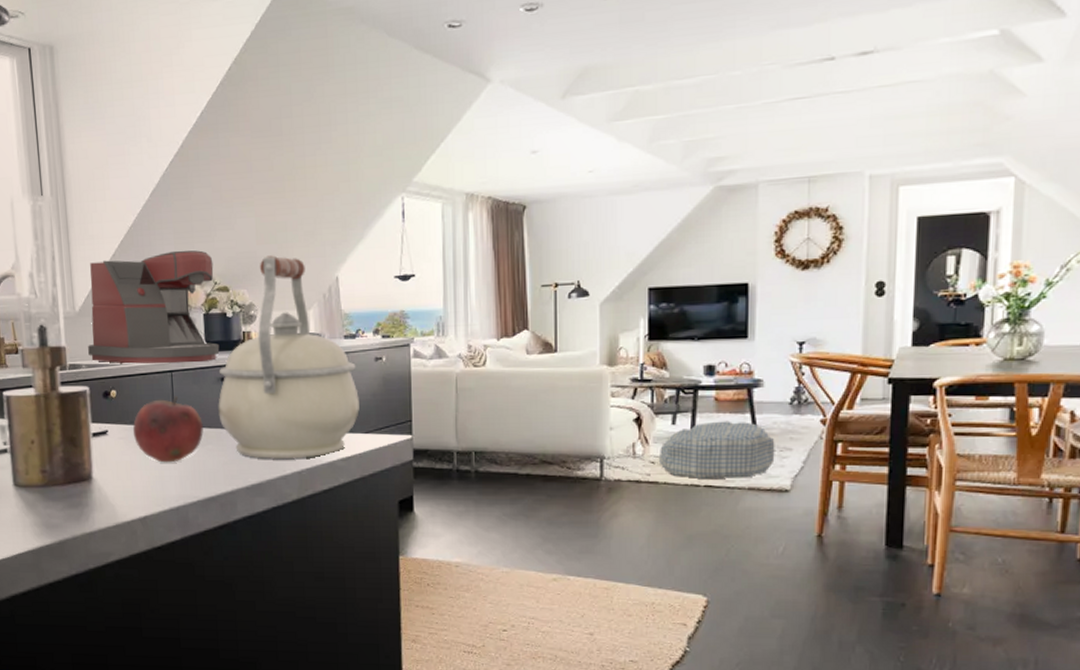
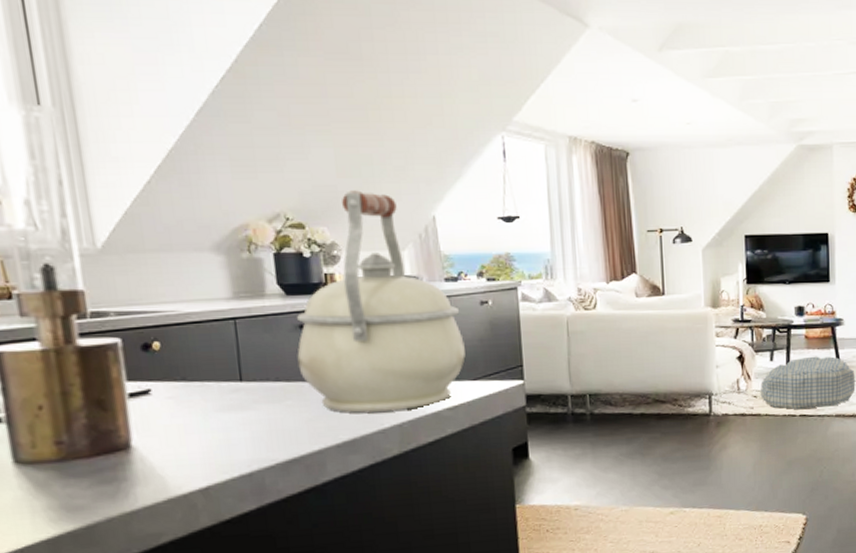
coffee machine: present [88,250,220,364] -> none [115,180,297,311]
fruit: present [132,396,204,463] -> none [185,347,280,424]

